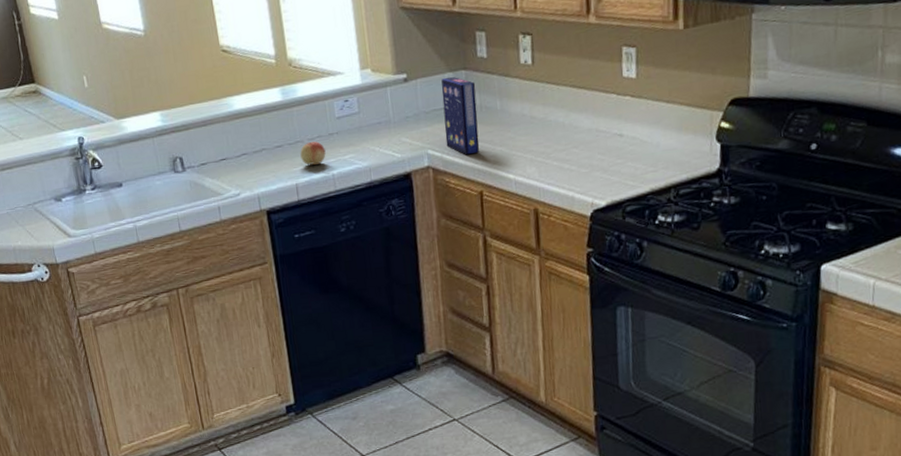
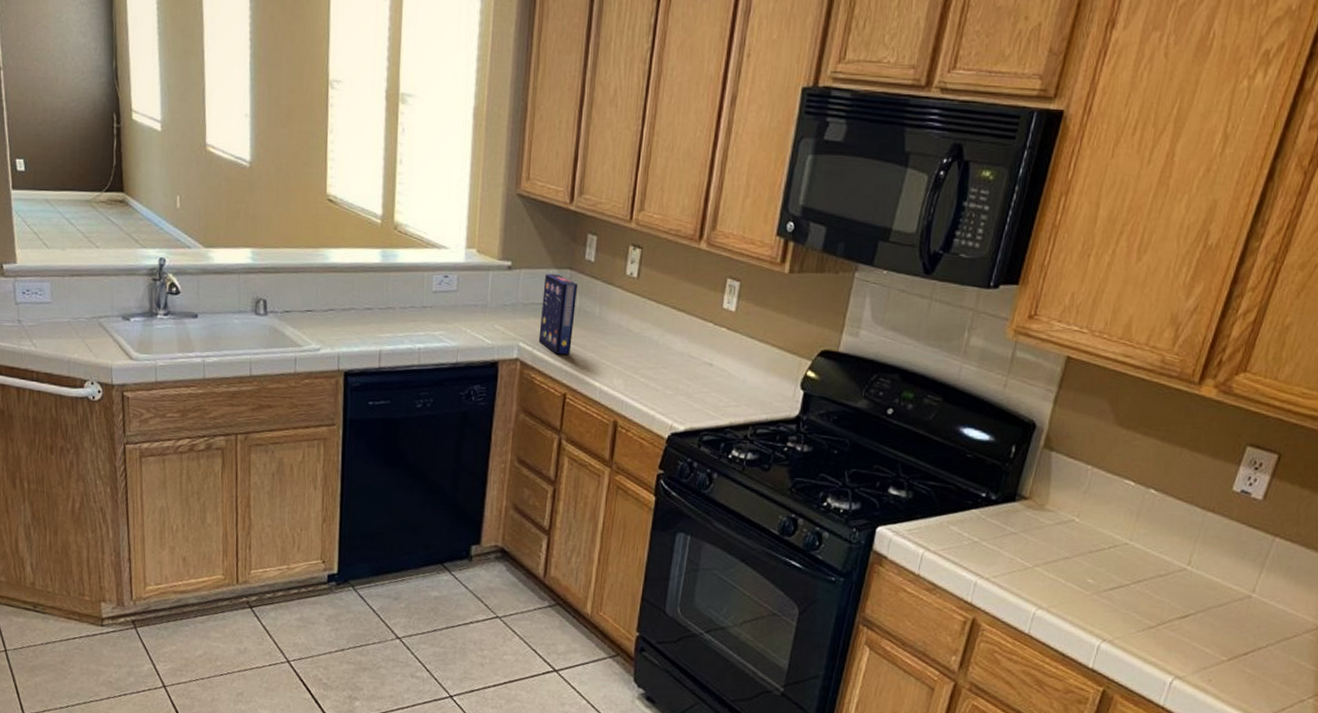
fruit: present [300,141,326,166] -> none [389,311,416,336]

